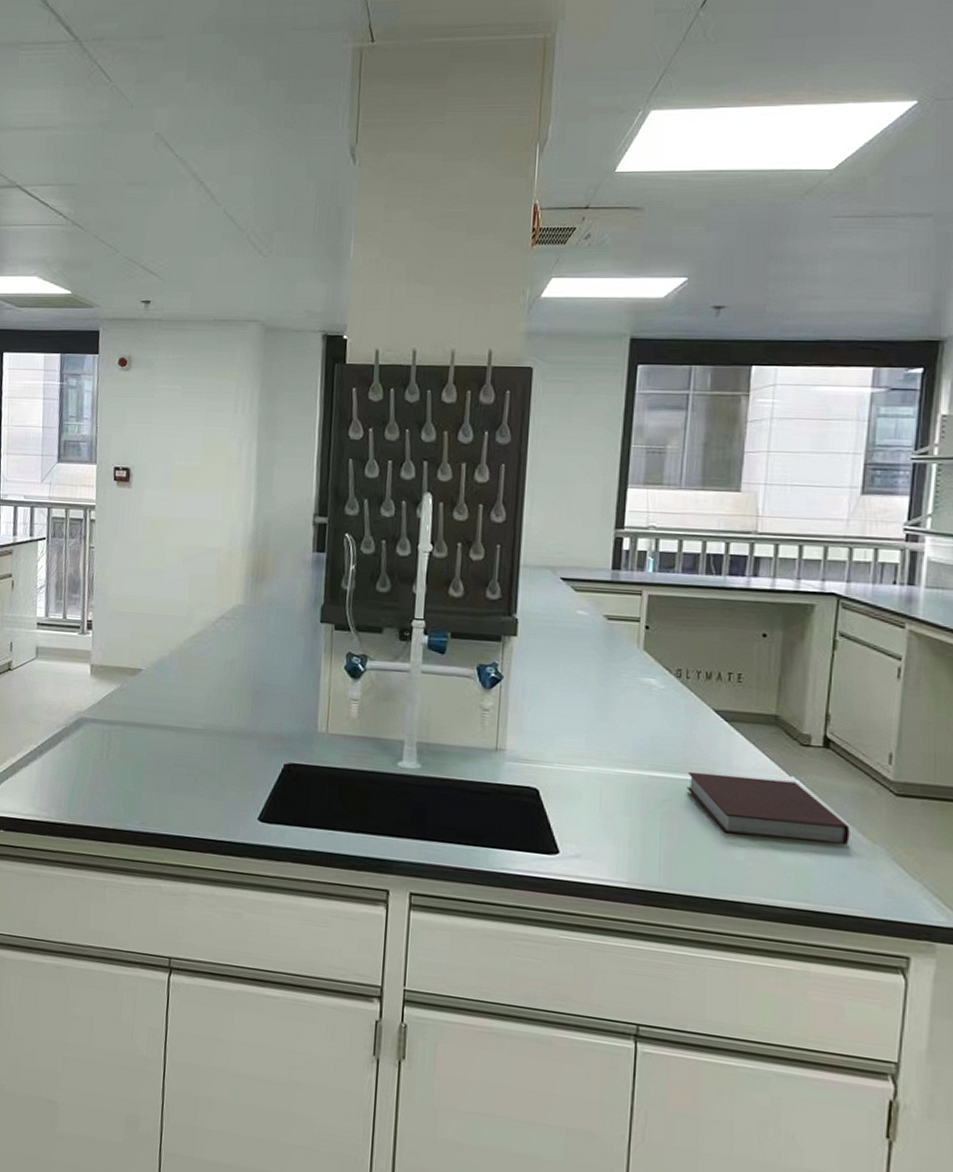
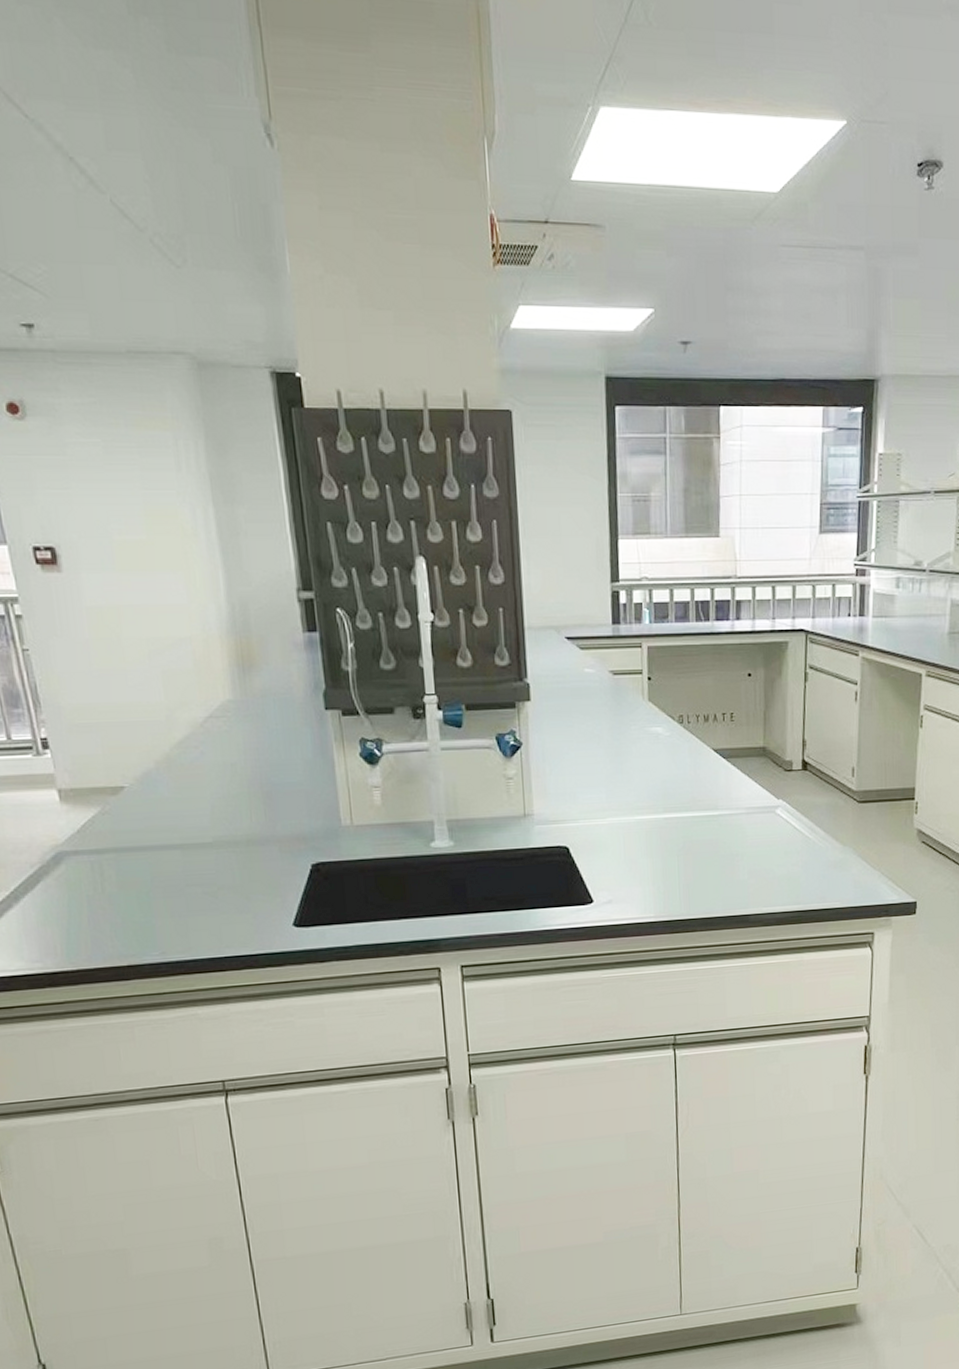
notebook: present [686,771,850,845] -> none [696,804,826,858]

